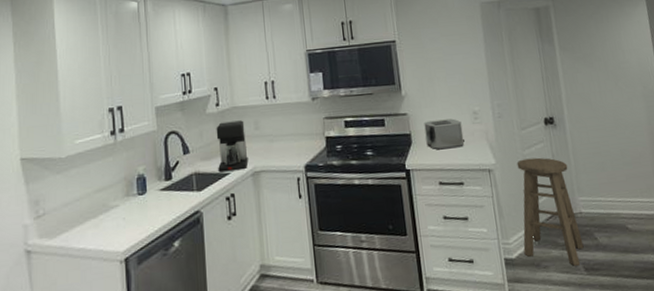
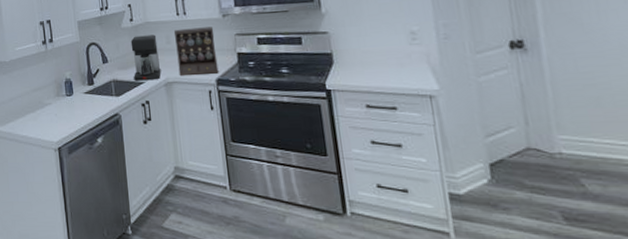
spice rack: none [263,110,307,165] -> present [174,27,219,76]
toaster: present [424,118,465,150] -> none [348,38,399,71]
bar stool: present [517,157,584,266] -> none [468,86,564,213]

